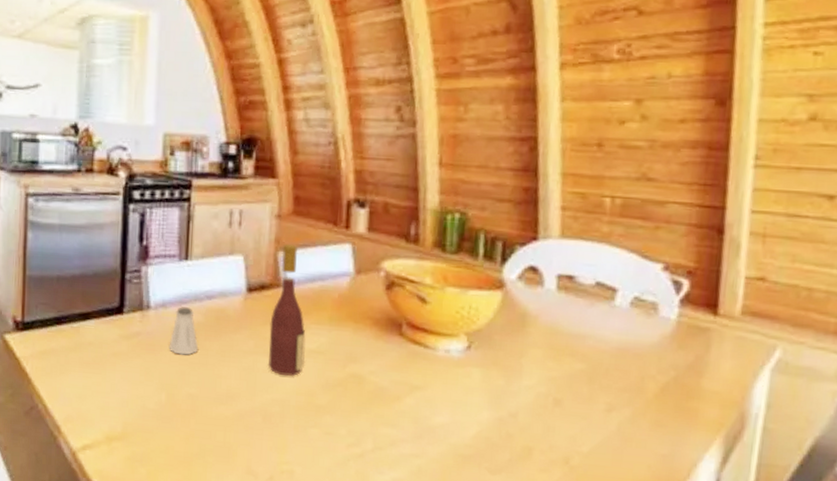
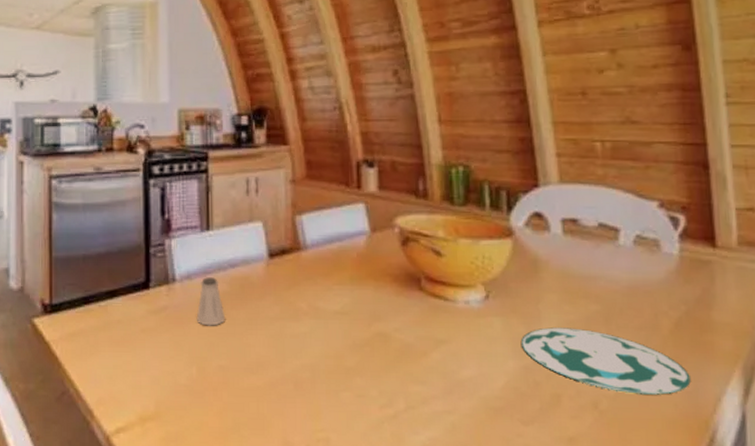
wine bottle: present [267,243,306,377] -> none [293,207,331,340]
plate: none [498,382,669,456] -> present [520,327,691,395]

